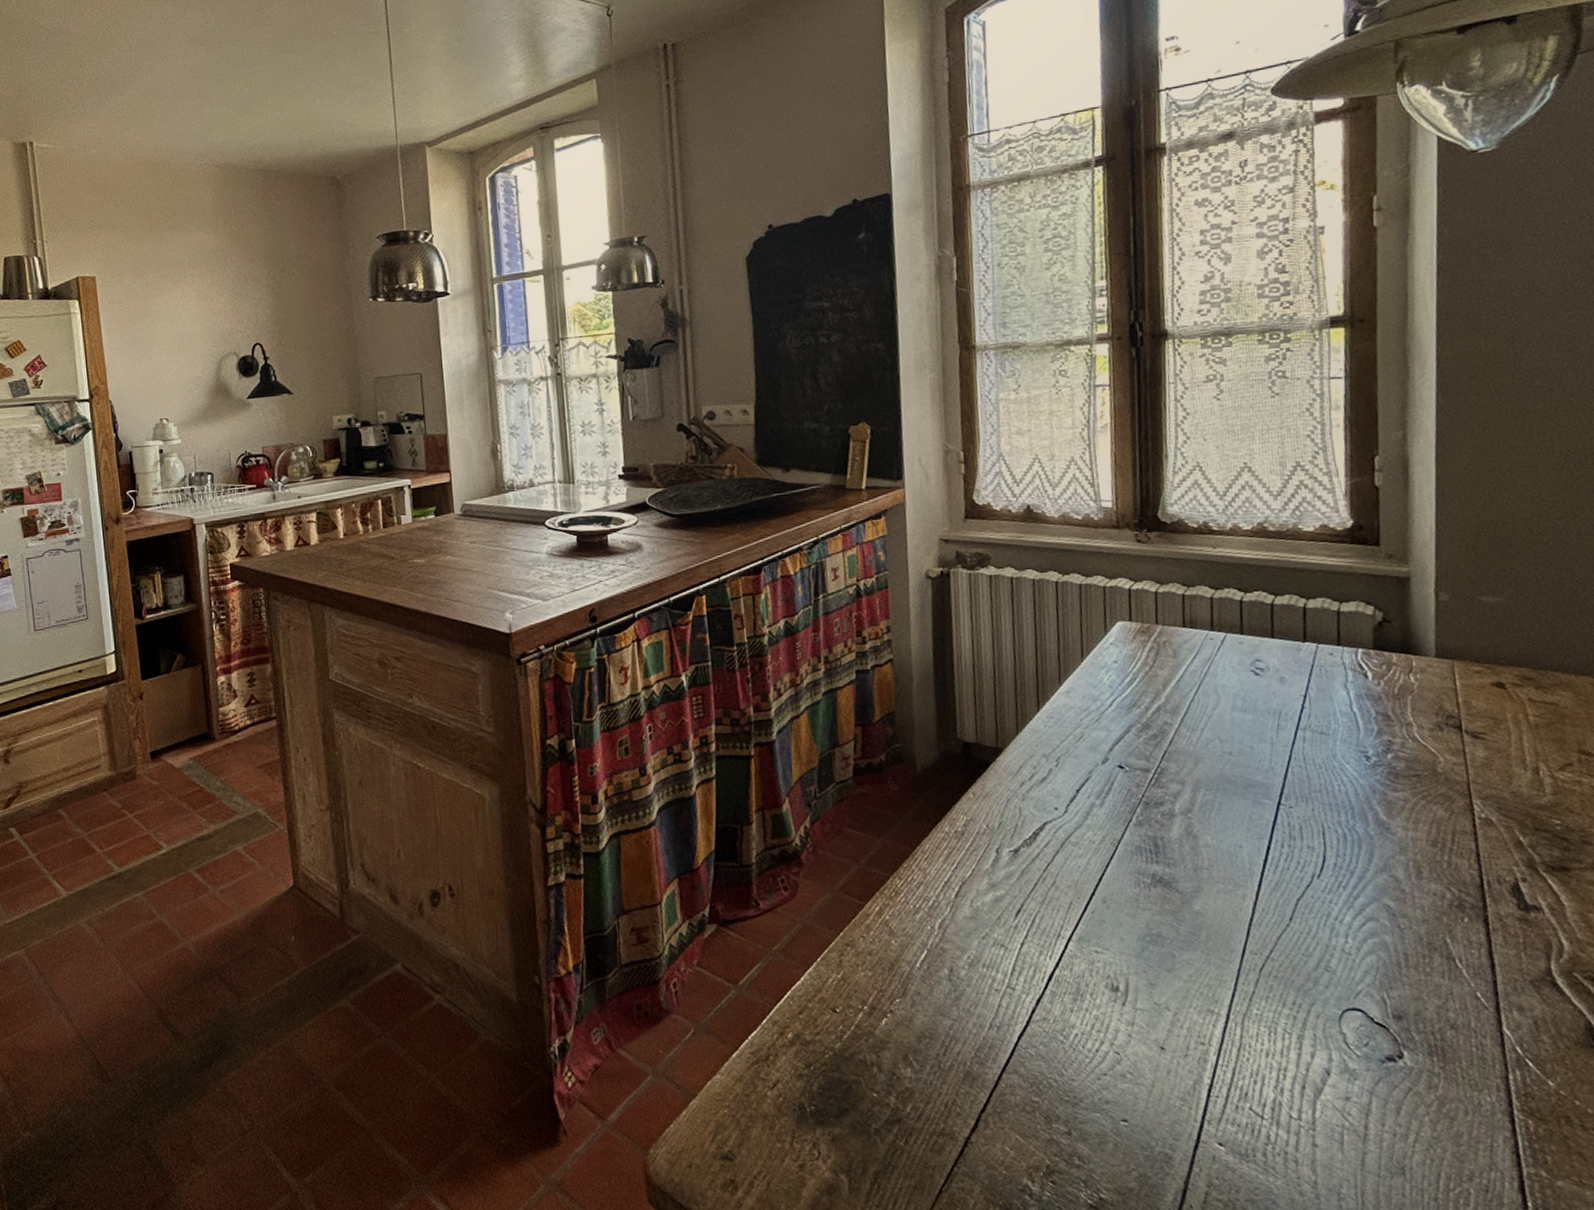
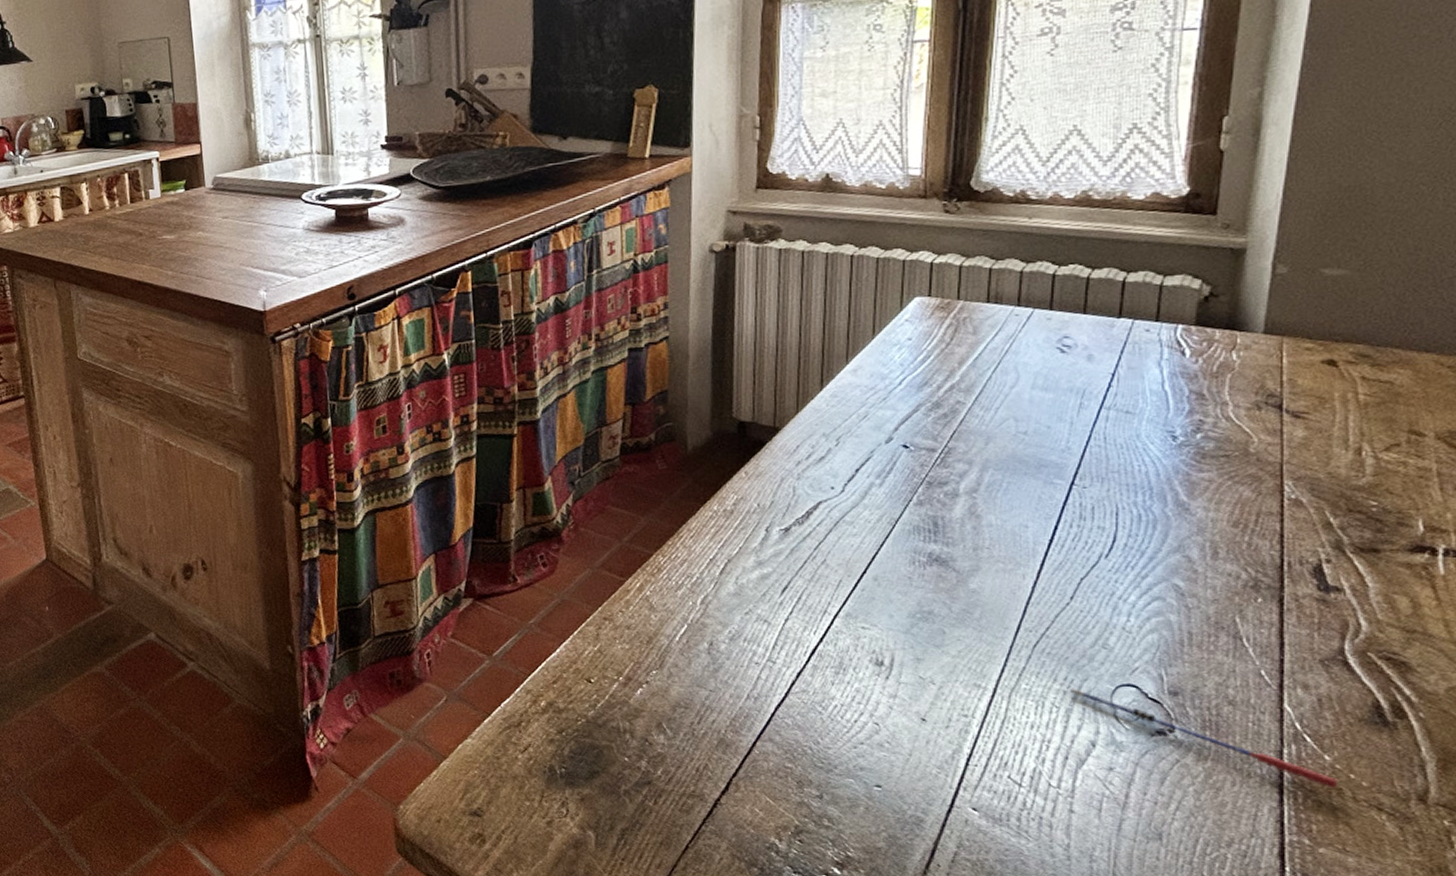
pen: none [1299,1014,1565,1116] -> present [1070,689,1338,788]

